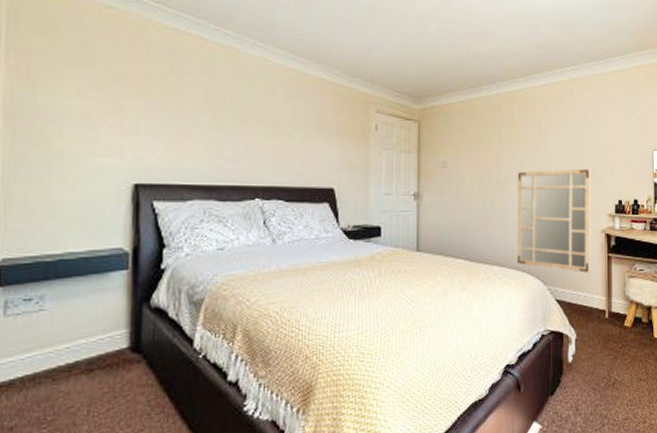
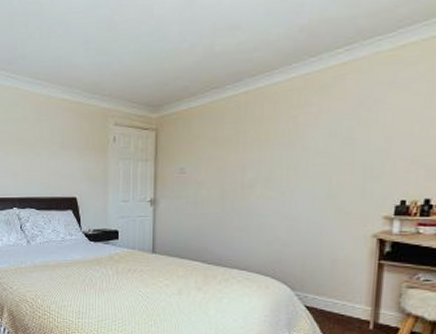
mirror: present [516,168,591,274] -> none [259,165,363,281]

